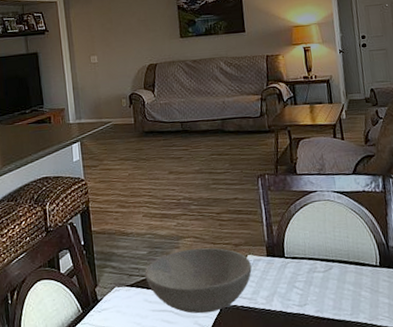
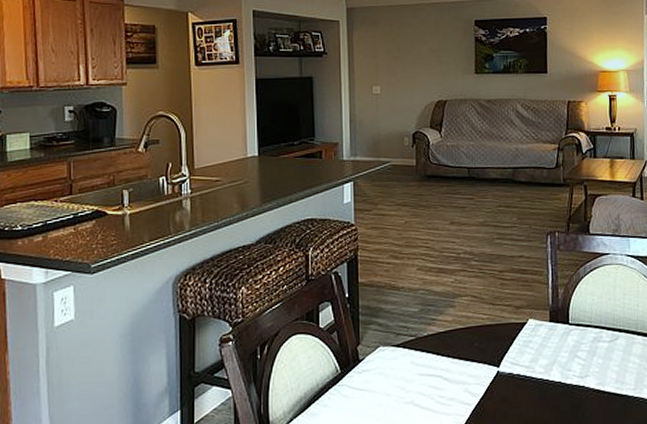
bowl: present [144,247,252,314] -> none [414,308,532,381]

